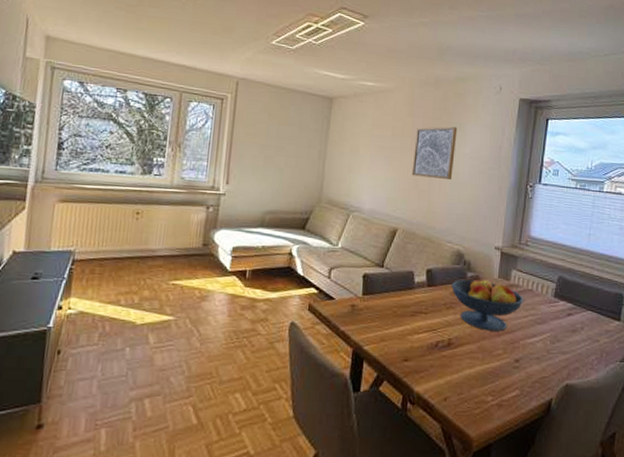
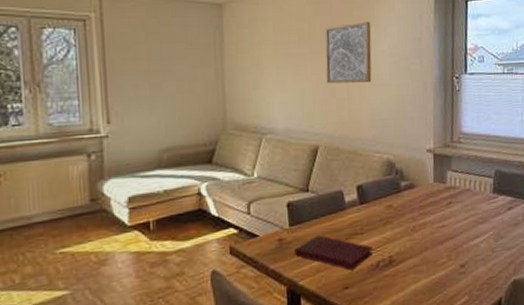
book: none [364,308,434,345] -> present [295,235,373,271]
fruit bowl: present [451,277,524,332] -> none [385,185,463,241]

